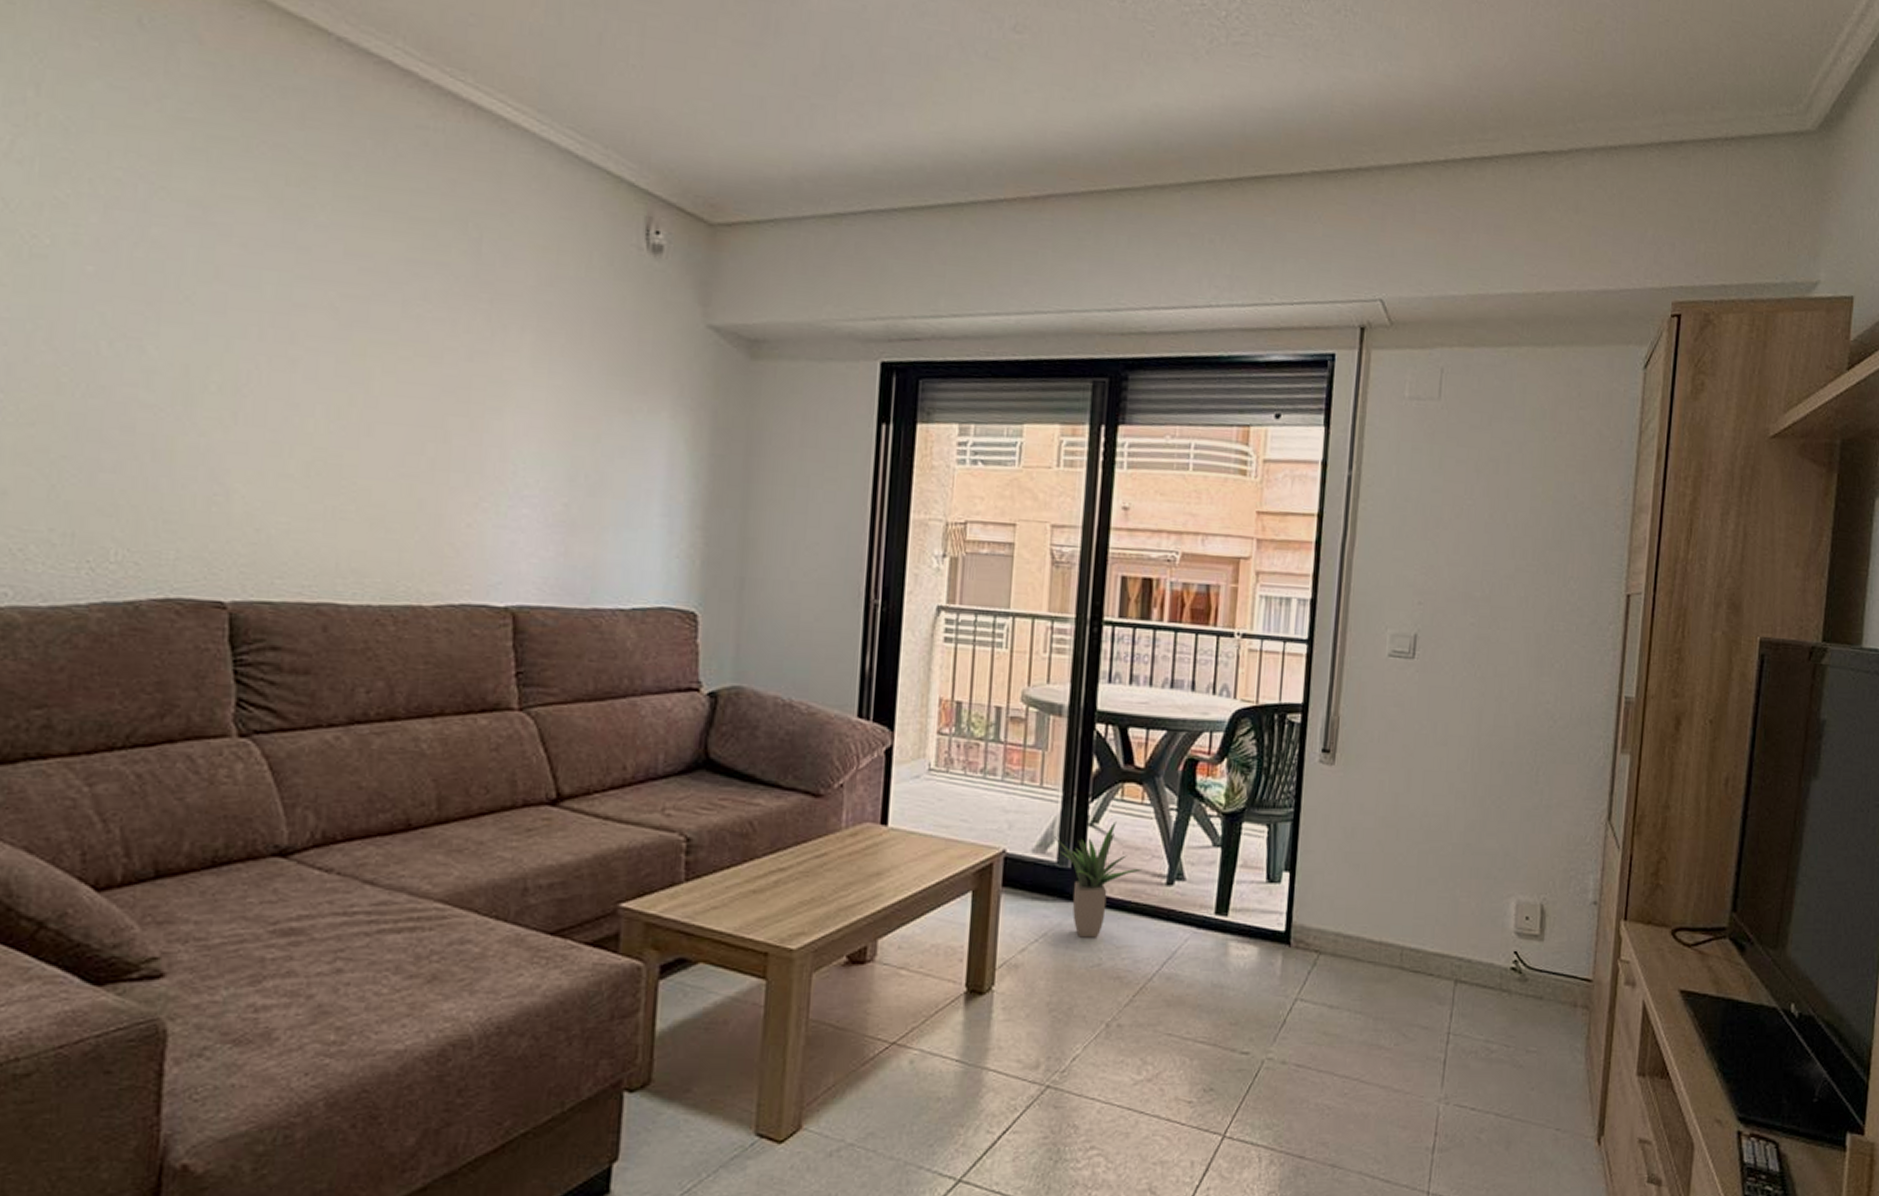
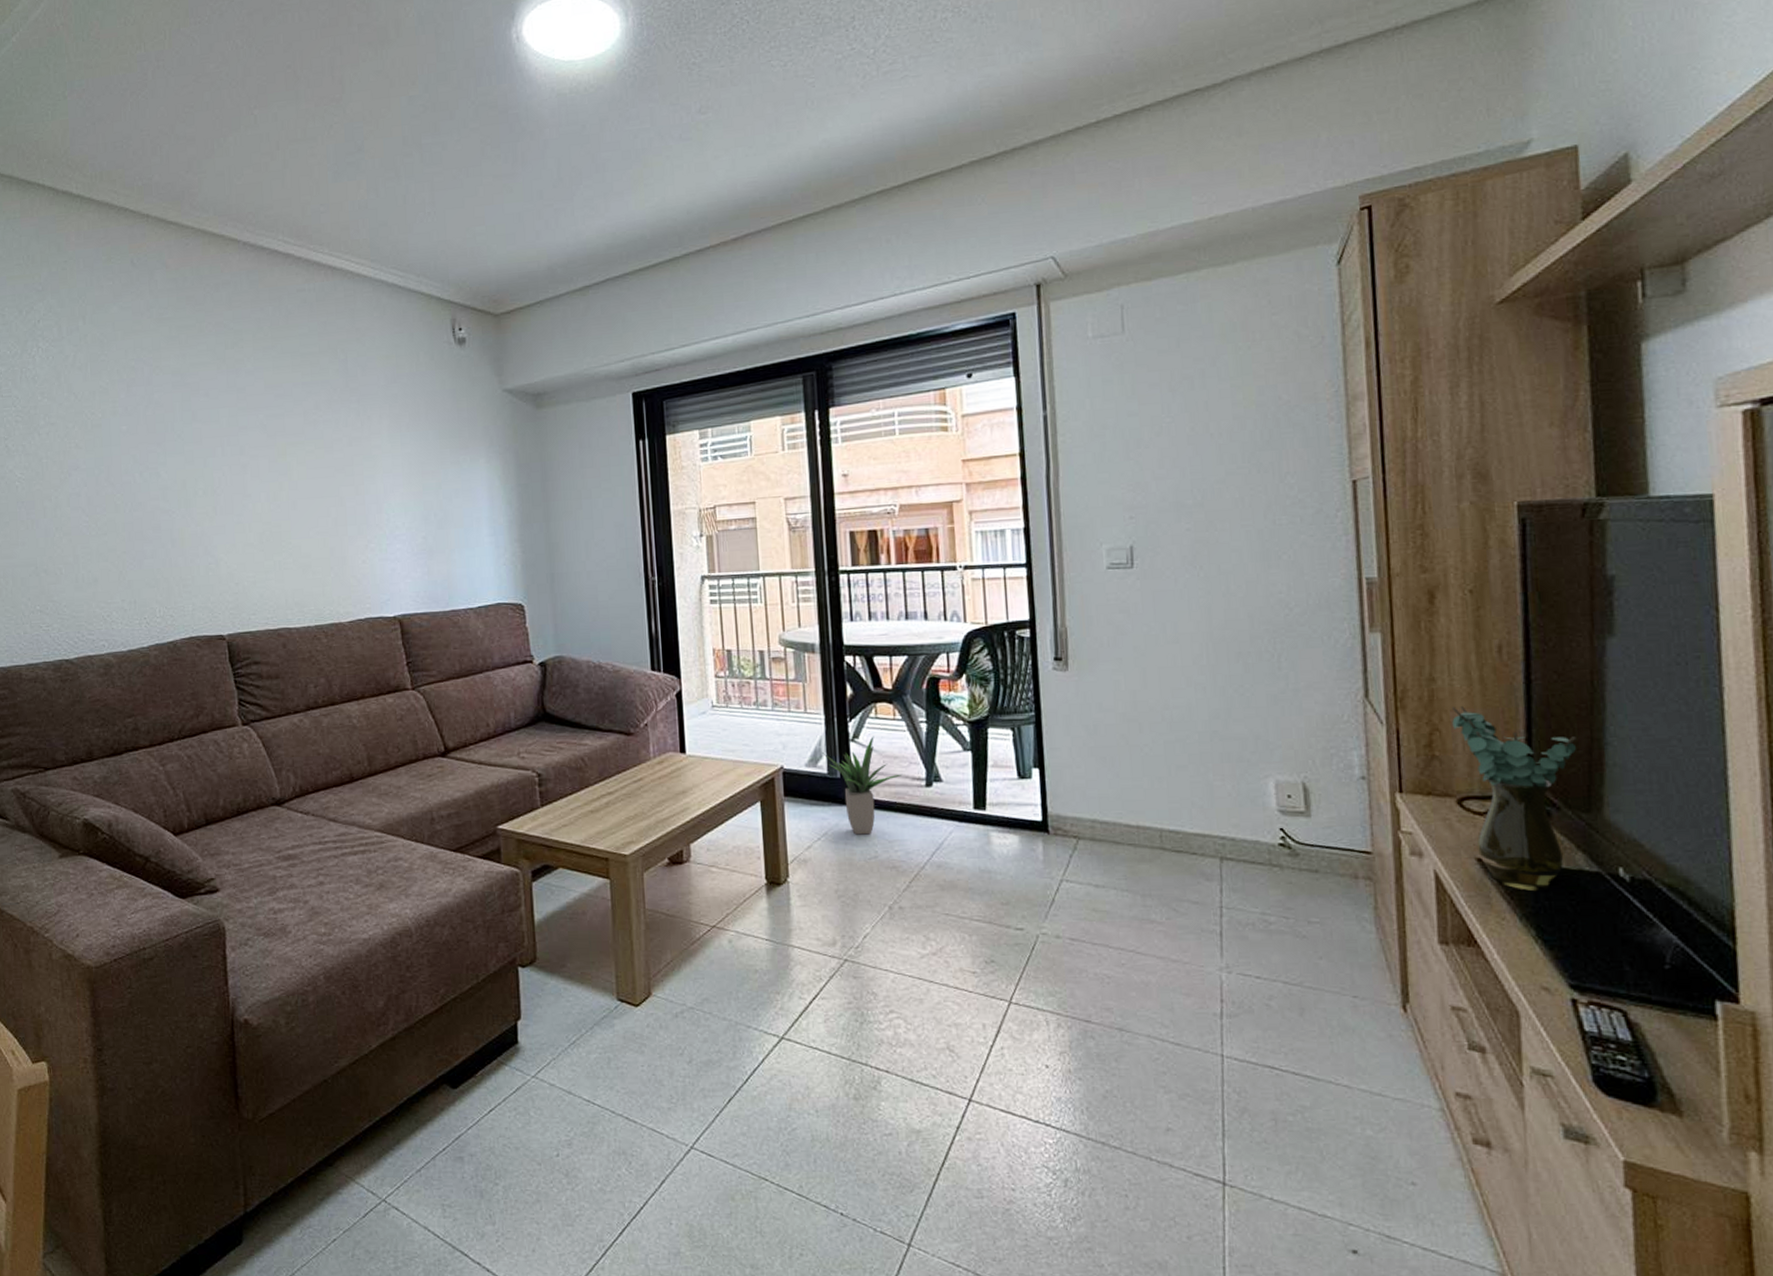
vase: none [1678,836,1776,1024] -> present [1452,706,1577,891]

